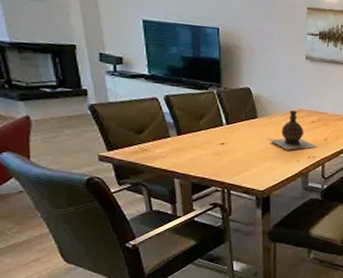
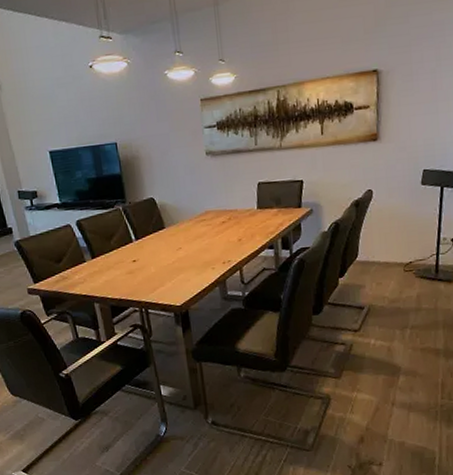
ceramic jug: present [268,110,318,150] -> none [179,213,232,258]

